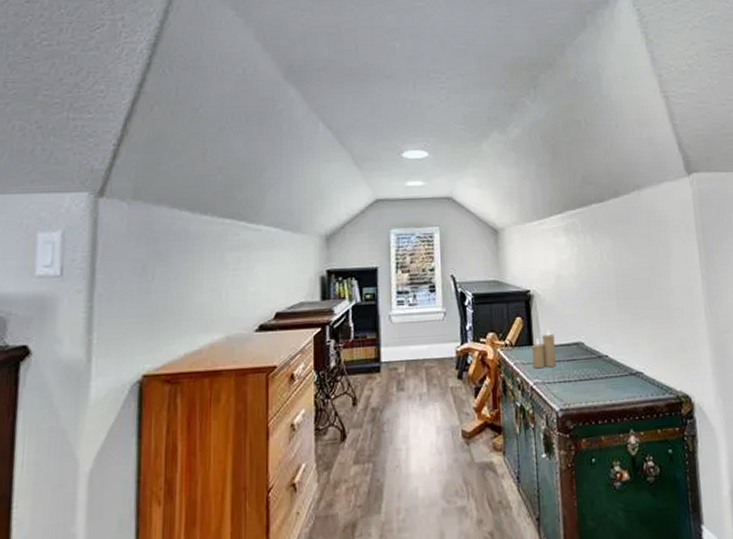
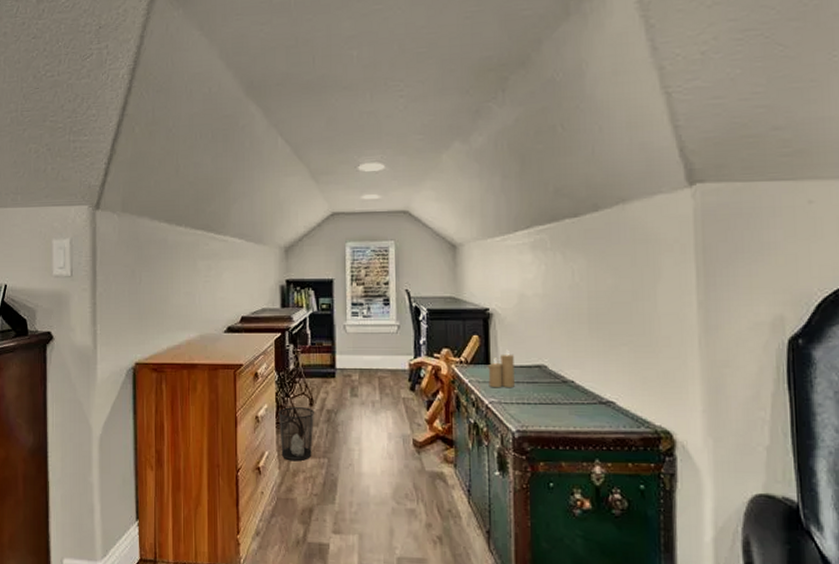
waste bin: none [317,408,359,471] -> present [278,407,315,462]

